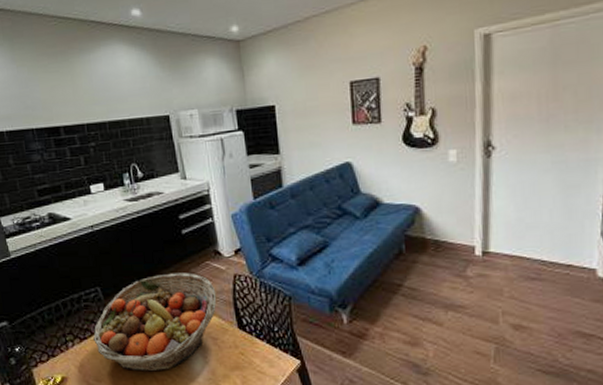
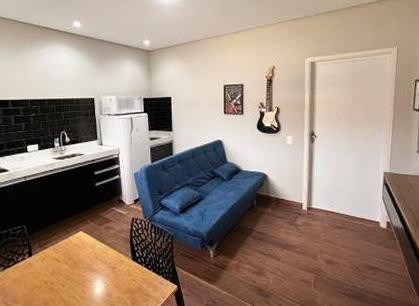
fruit basket: present [93,272,217,372] -> none [16,216,118,294]

